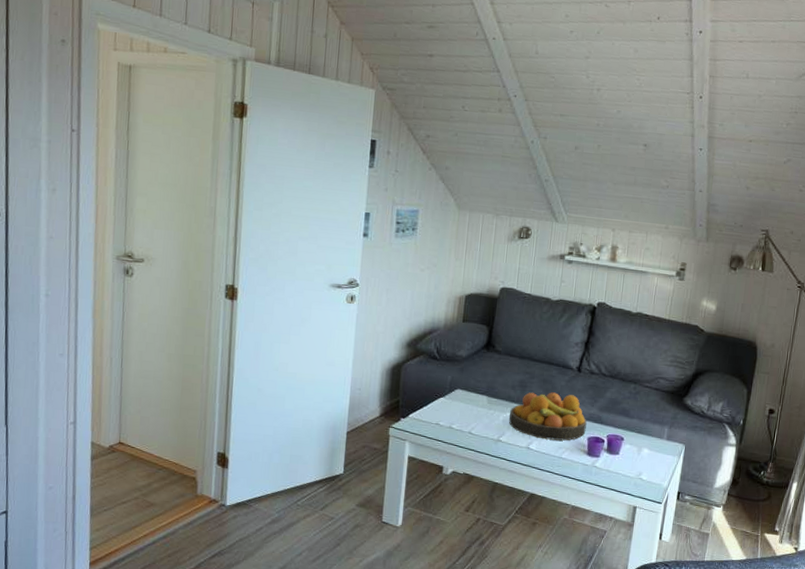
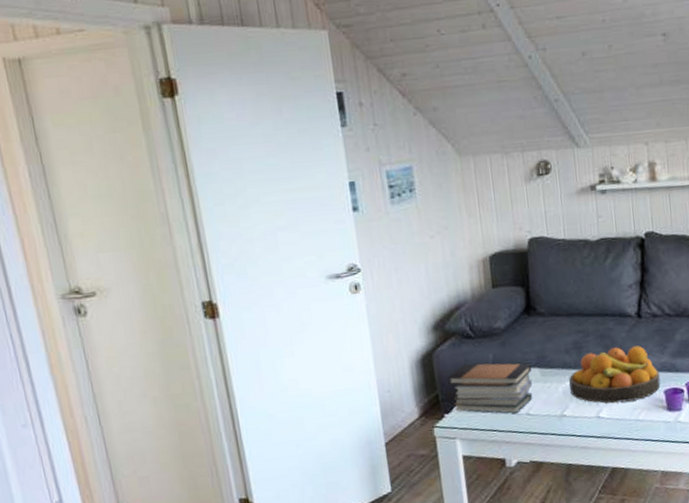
book stack: none [409,380,482,431] -> present [447,363,533,414]

